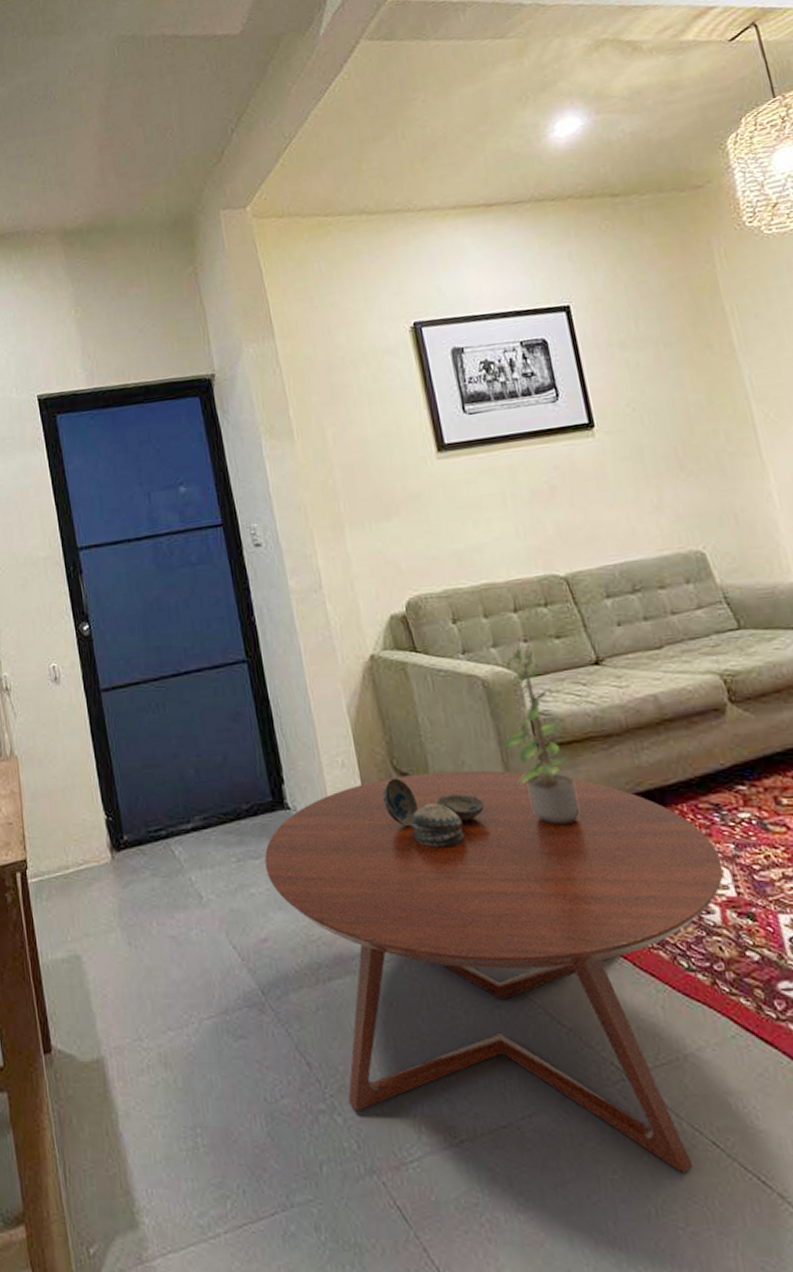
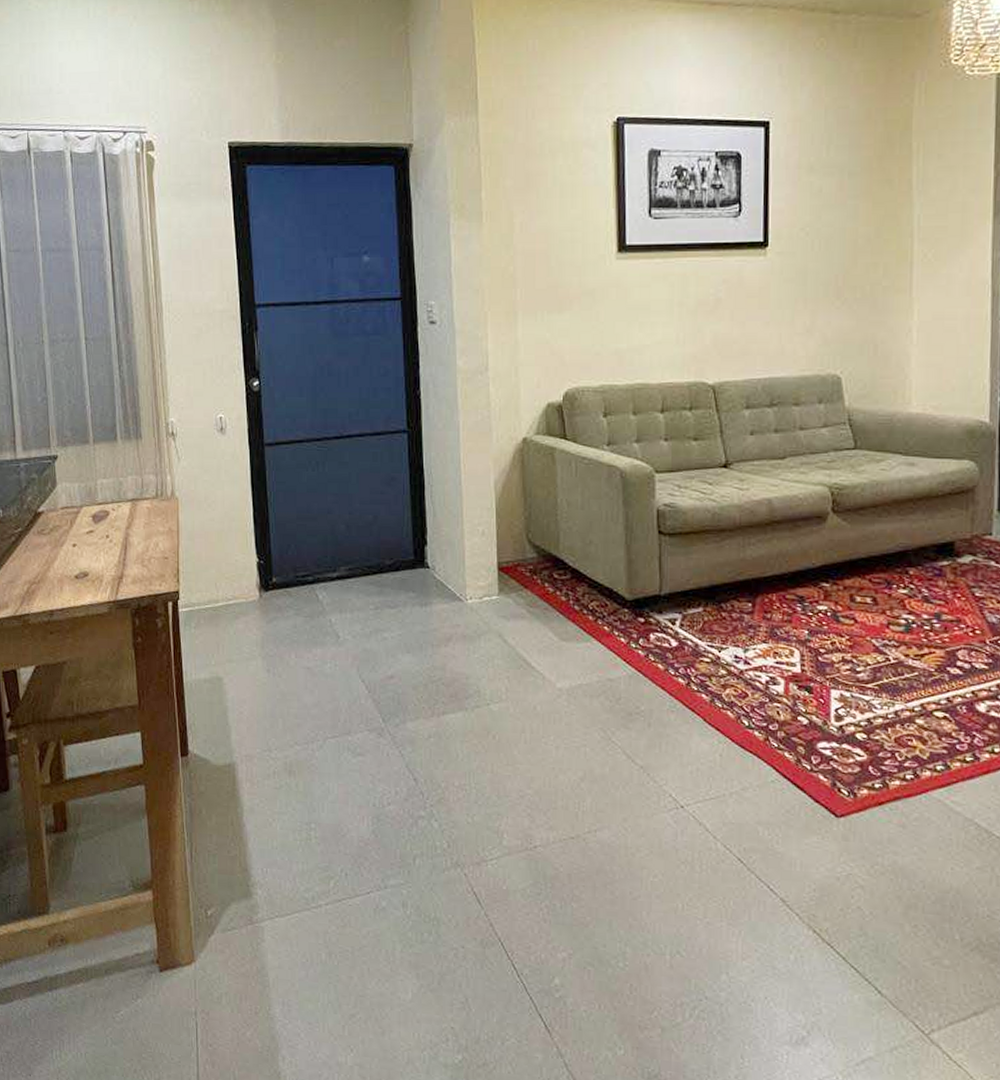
coffee table: present [264,770,724,1173] -> none [400,547,795,880]
decorative bowl: present [382,778,485,848] -> none [515,549,603,613]
potted plant: present [502,643,580,825] -> none [628,441,686,602]

